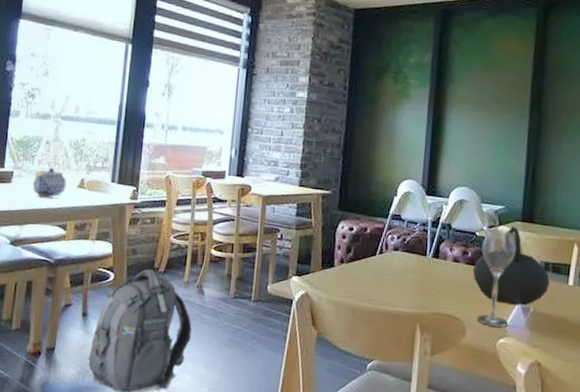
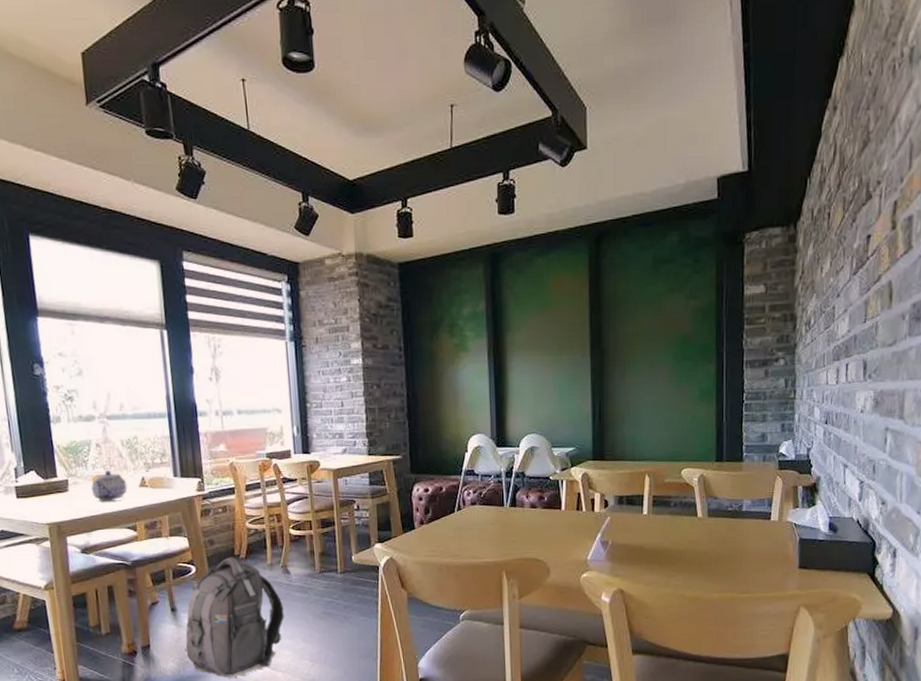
teapot: present [472,226,550,306] -> none [550,466,625,541]
wineglass: present [477,229,517,327] -> none [557,471,591,563]

